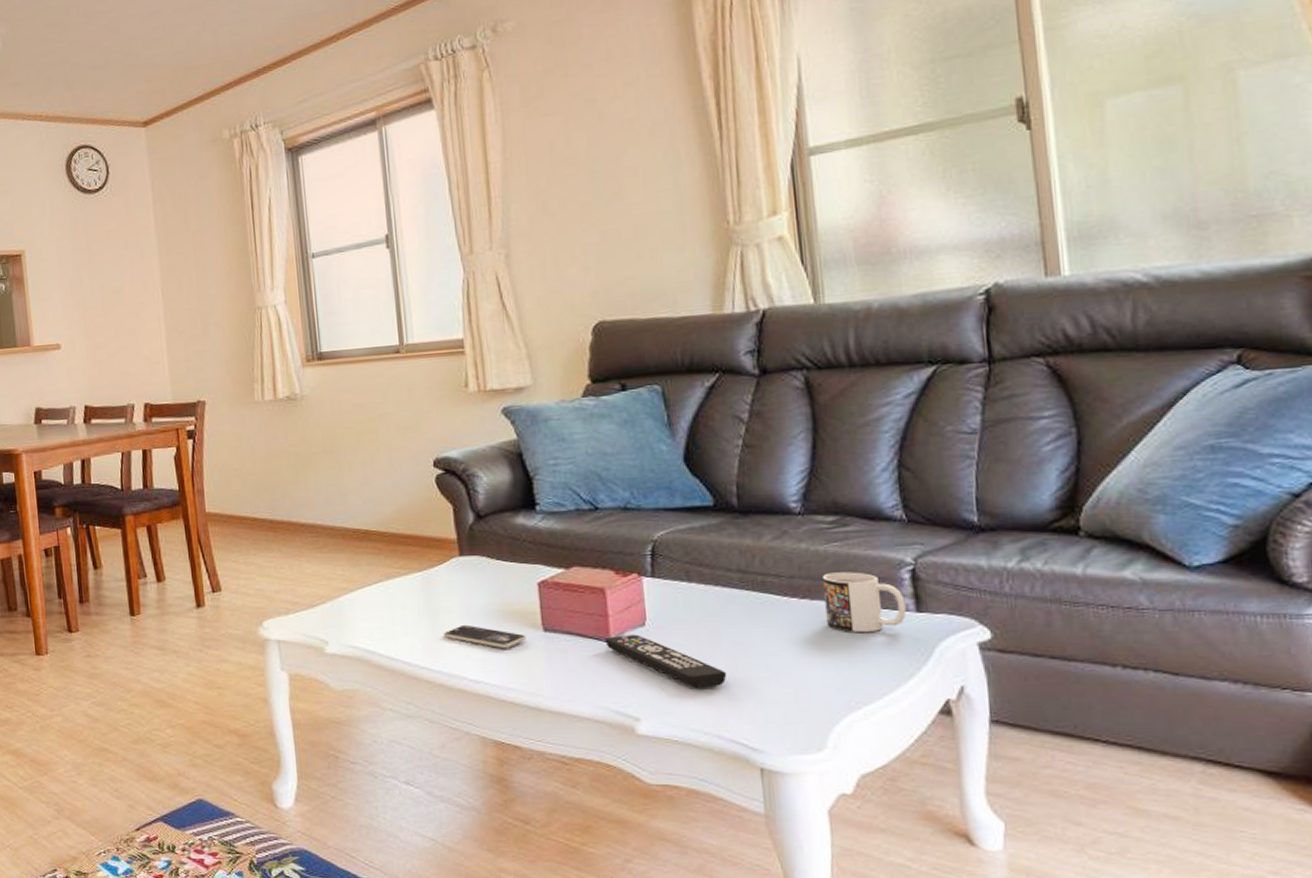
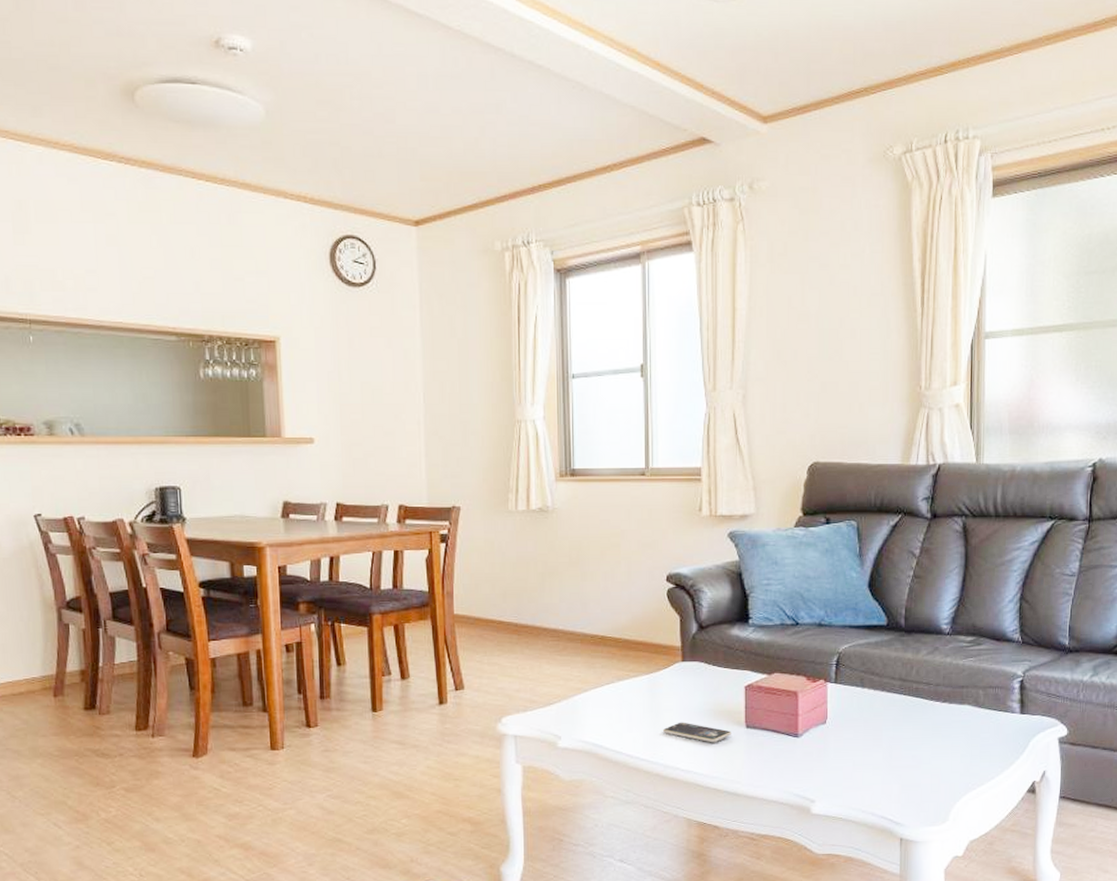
remote control: present [605,634,727,688] -> none [794,731,883,775]
mug: present [821,572,906,632] -> none [958,682,1014,729]

